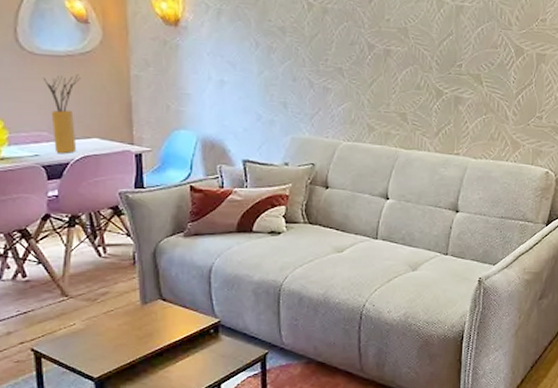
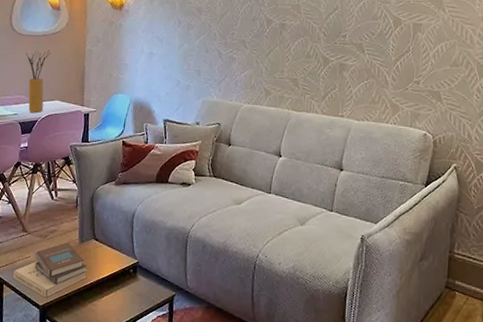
books: none [54,304,154,369] -> present [13,242,87,298]

